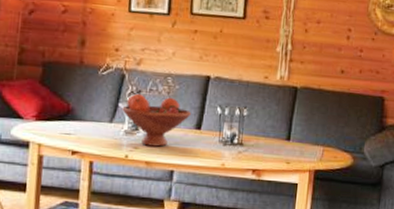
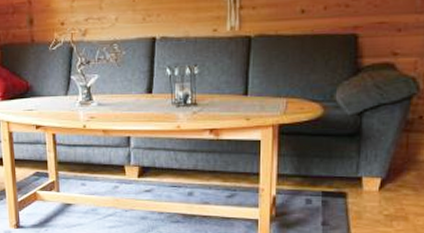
fruit bowl: present [122,93,192,147] -> none [75,64,141,115]

